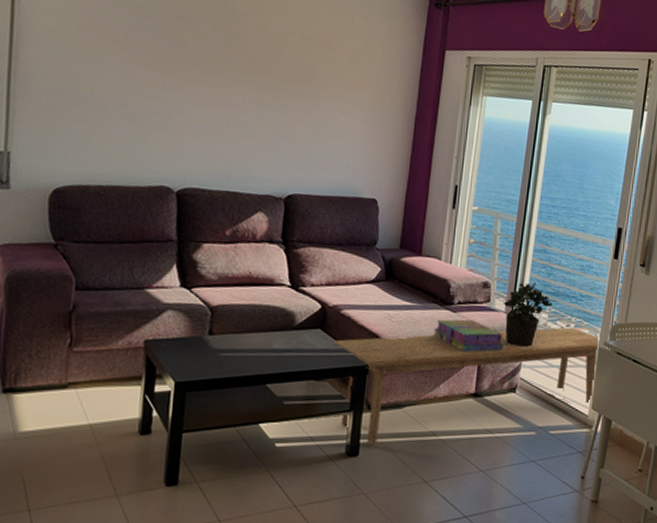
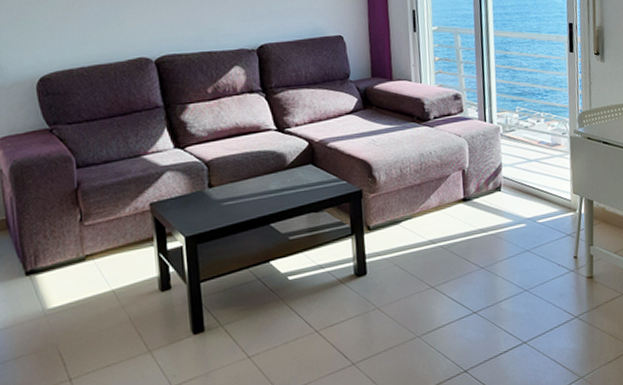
bench: present [333,327,601,445] -> none [325,122,571,263]
stack of books: present [433,319,504,352] -> none [415,131,483,162]
potted plant: present [504,281,553,347] -> none [476,86,521,149]

